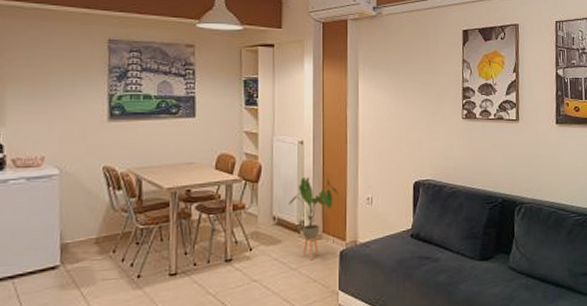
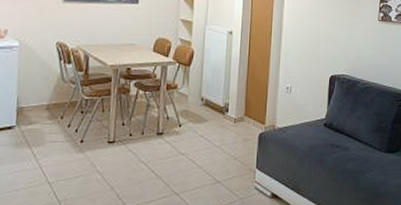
house plant: present [289,176,339,261] -> none [216,64,262,140]

